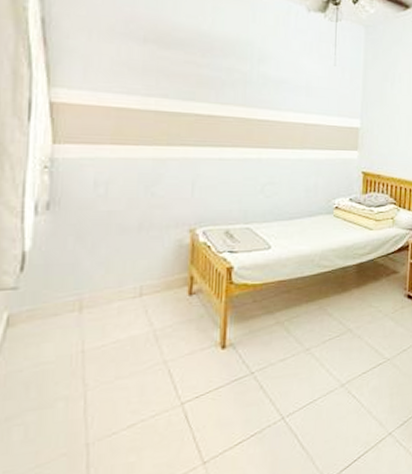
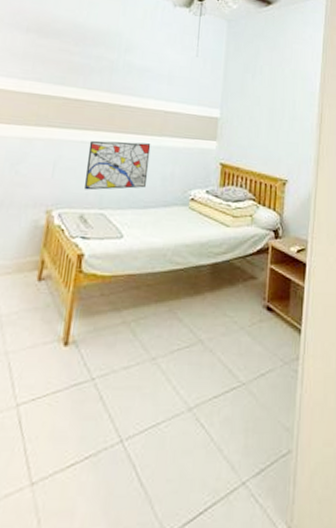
wall art: none [227,156,293,207] -> present [85,140,151,190]

